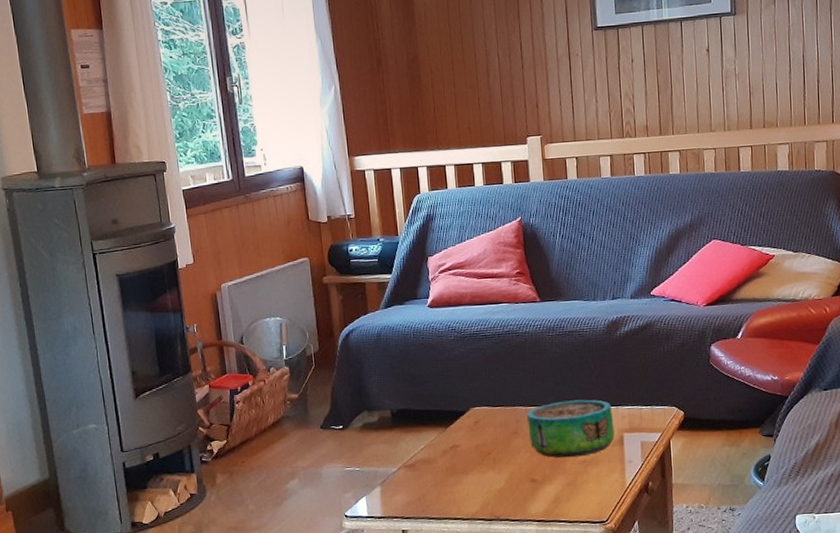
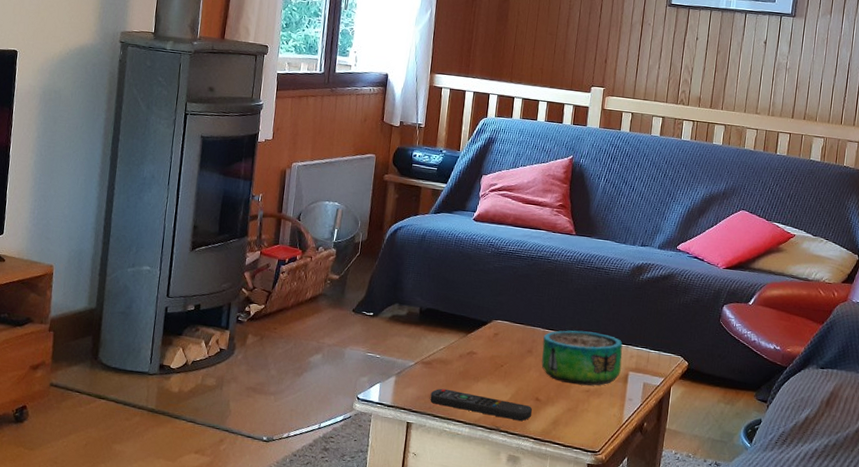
remote control: none [421,488,531,507] -> present [430,388,533,422]

